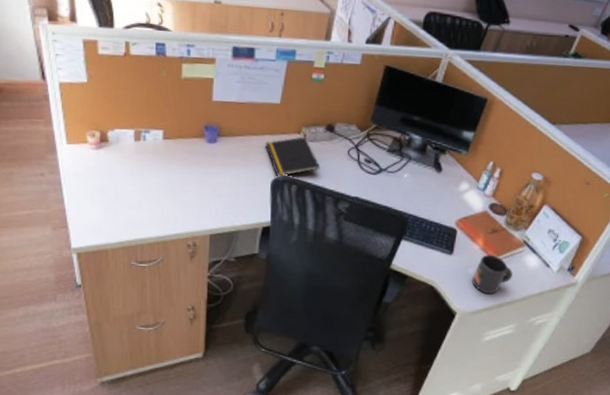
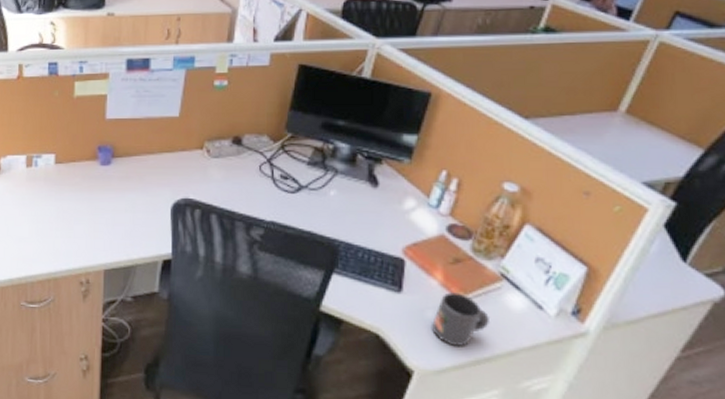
notepad: present [265,136,321,176] -> none [164,153,228,200]

